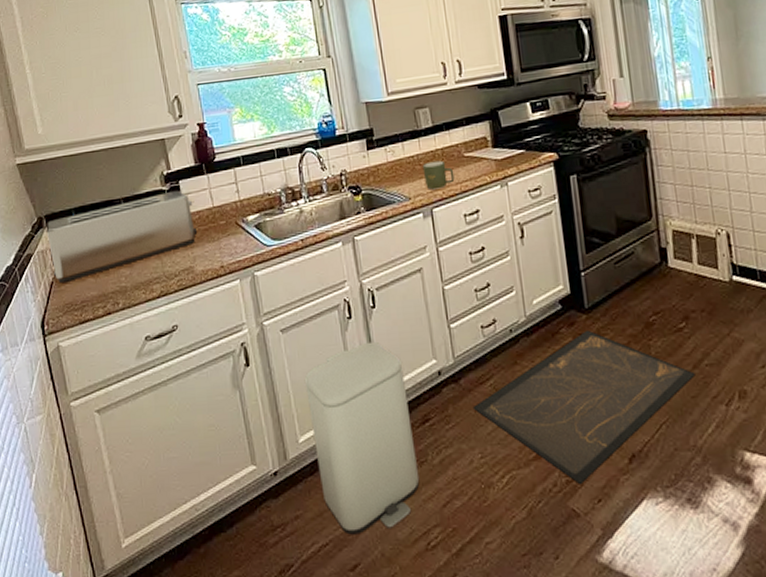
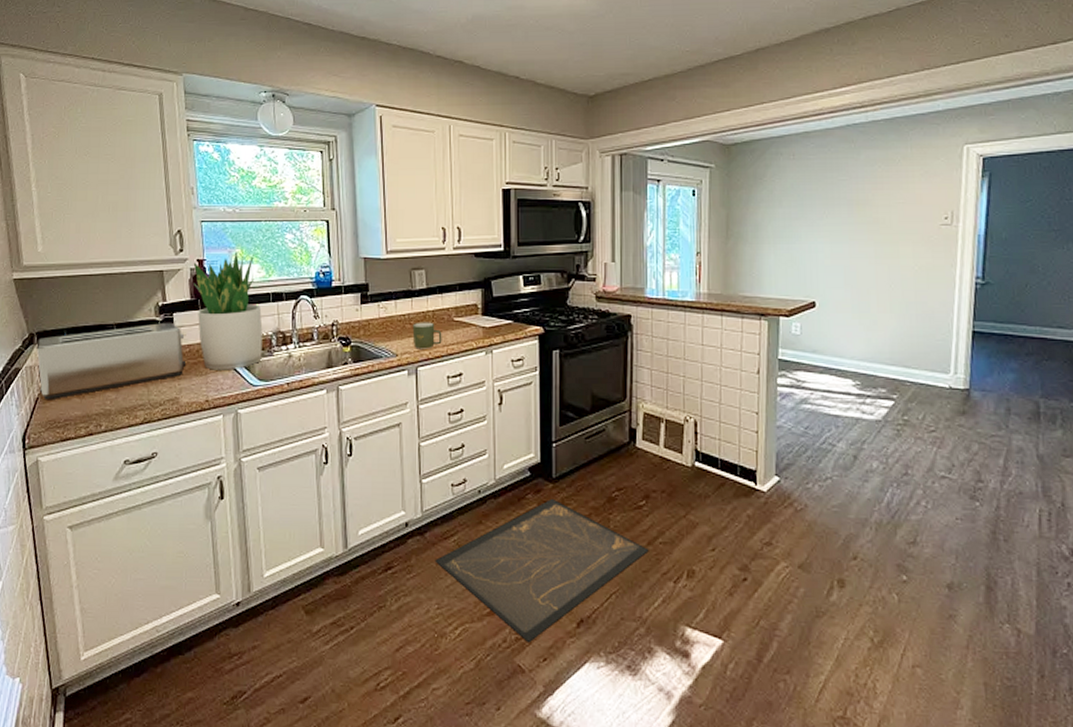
planter: none [194,111,273,235] -> present [193,252,263,370]
pedal bin: present [304,341,420,535] -> none [275,488,377,669]

